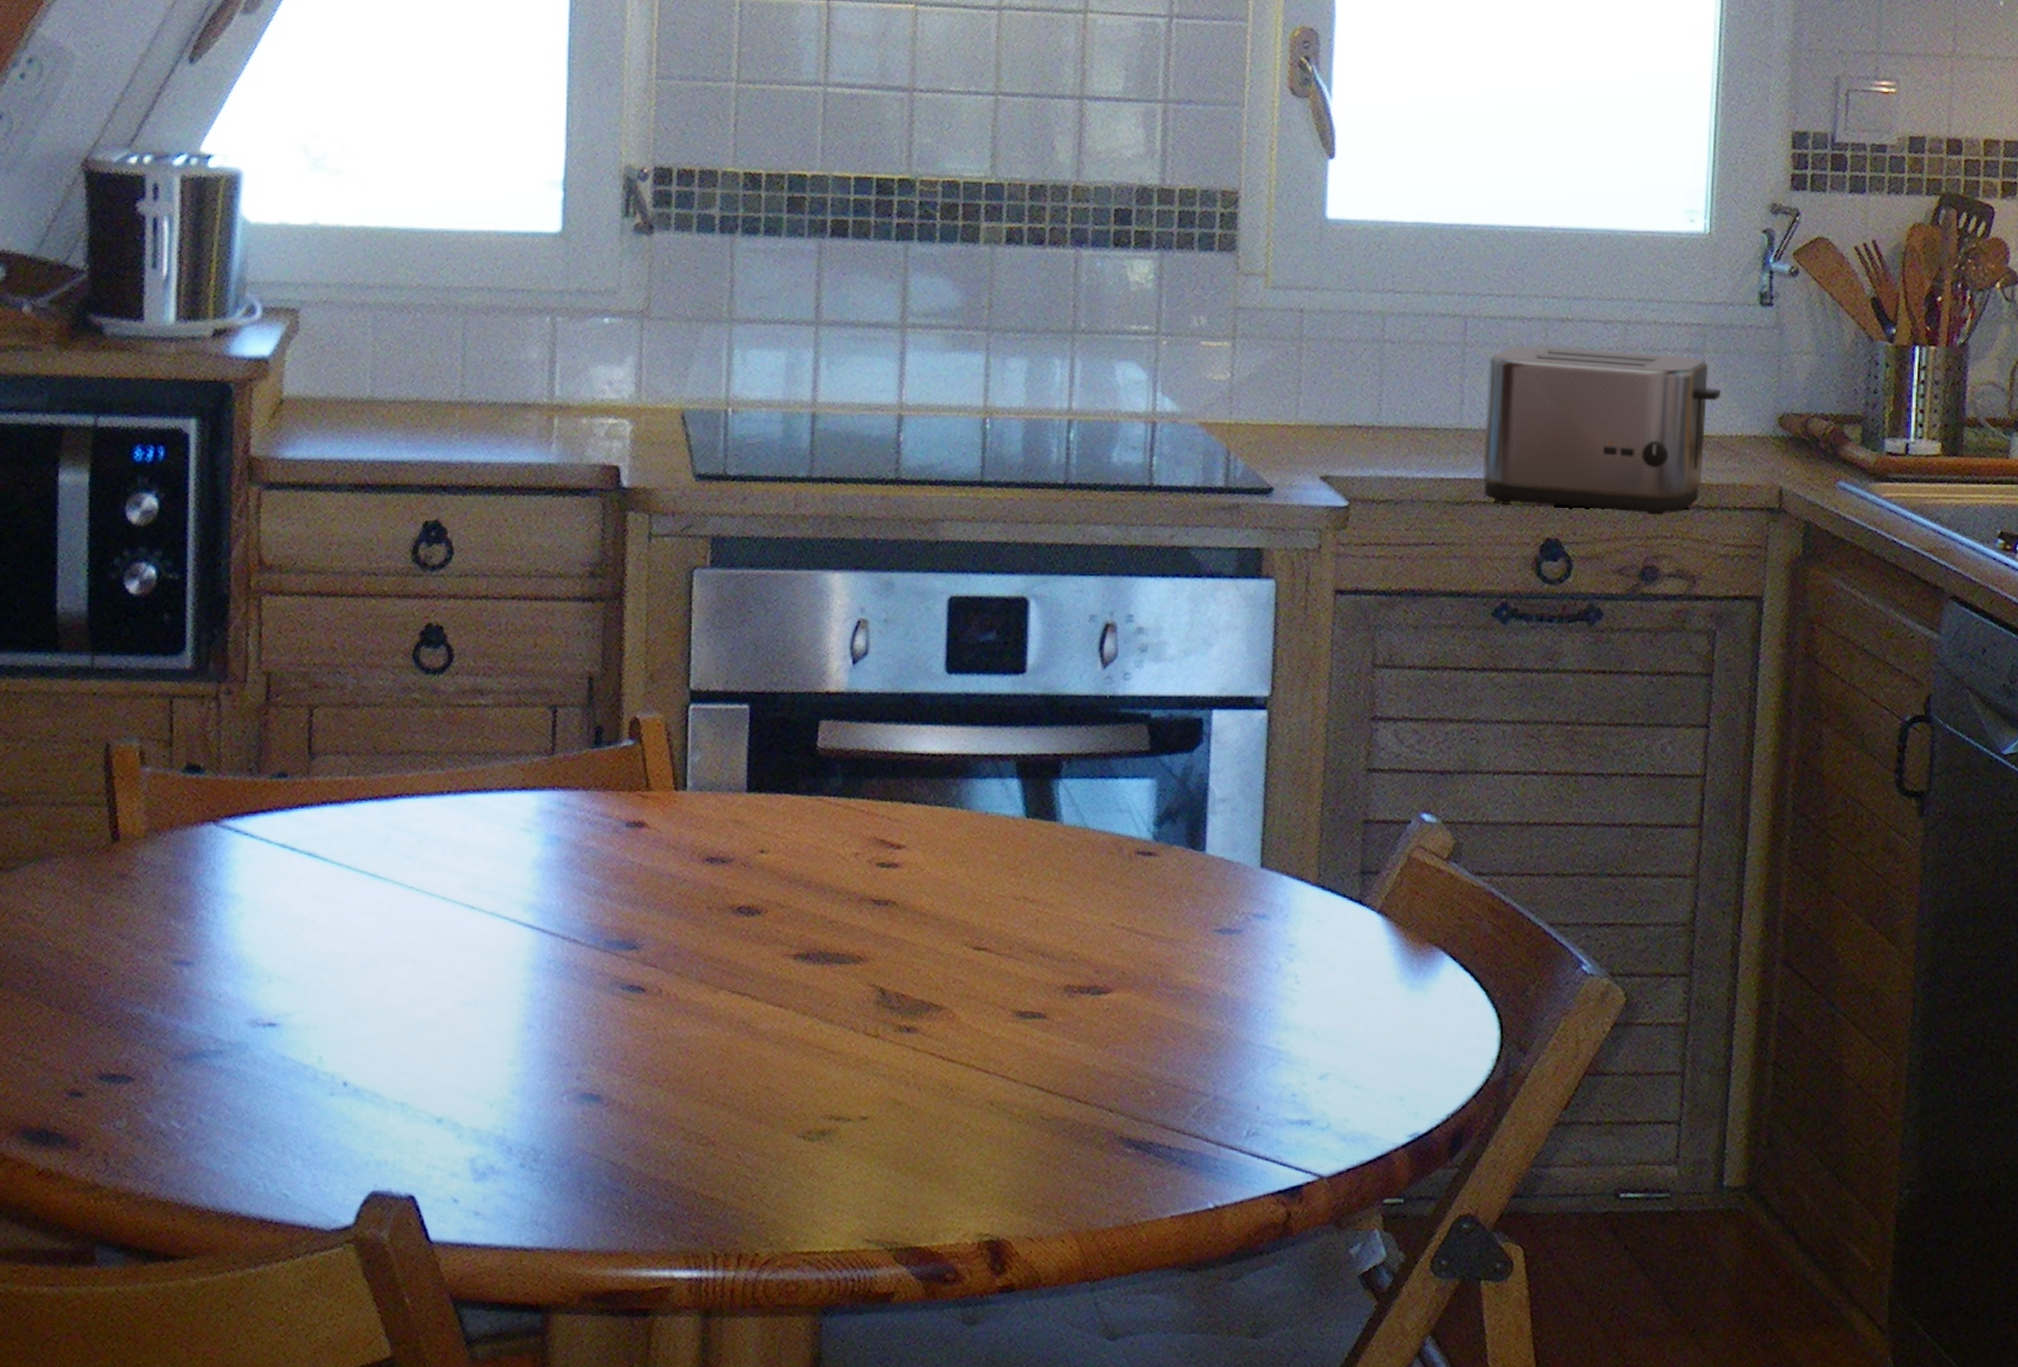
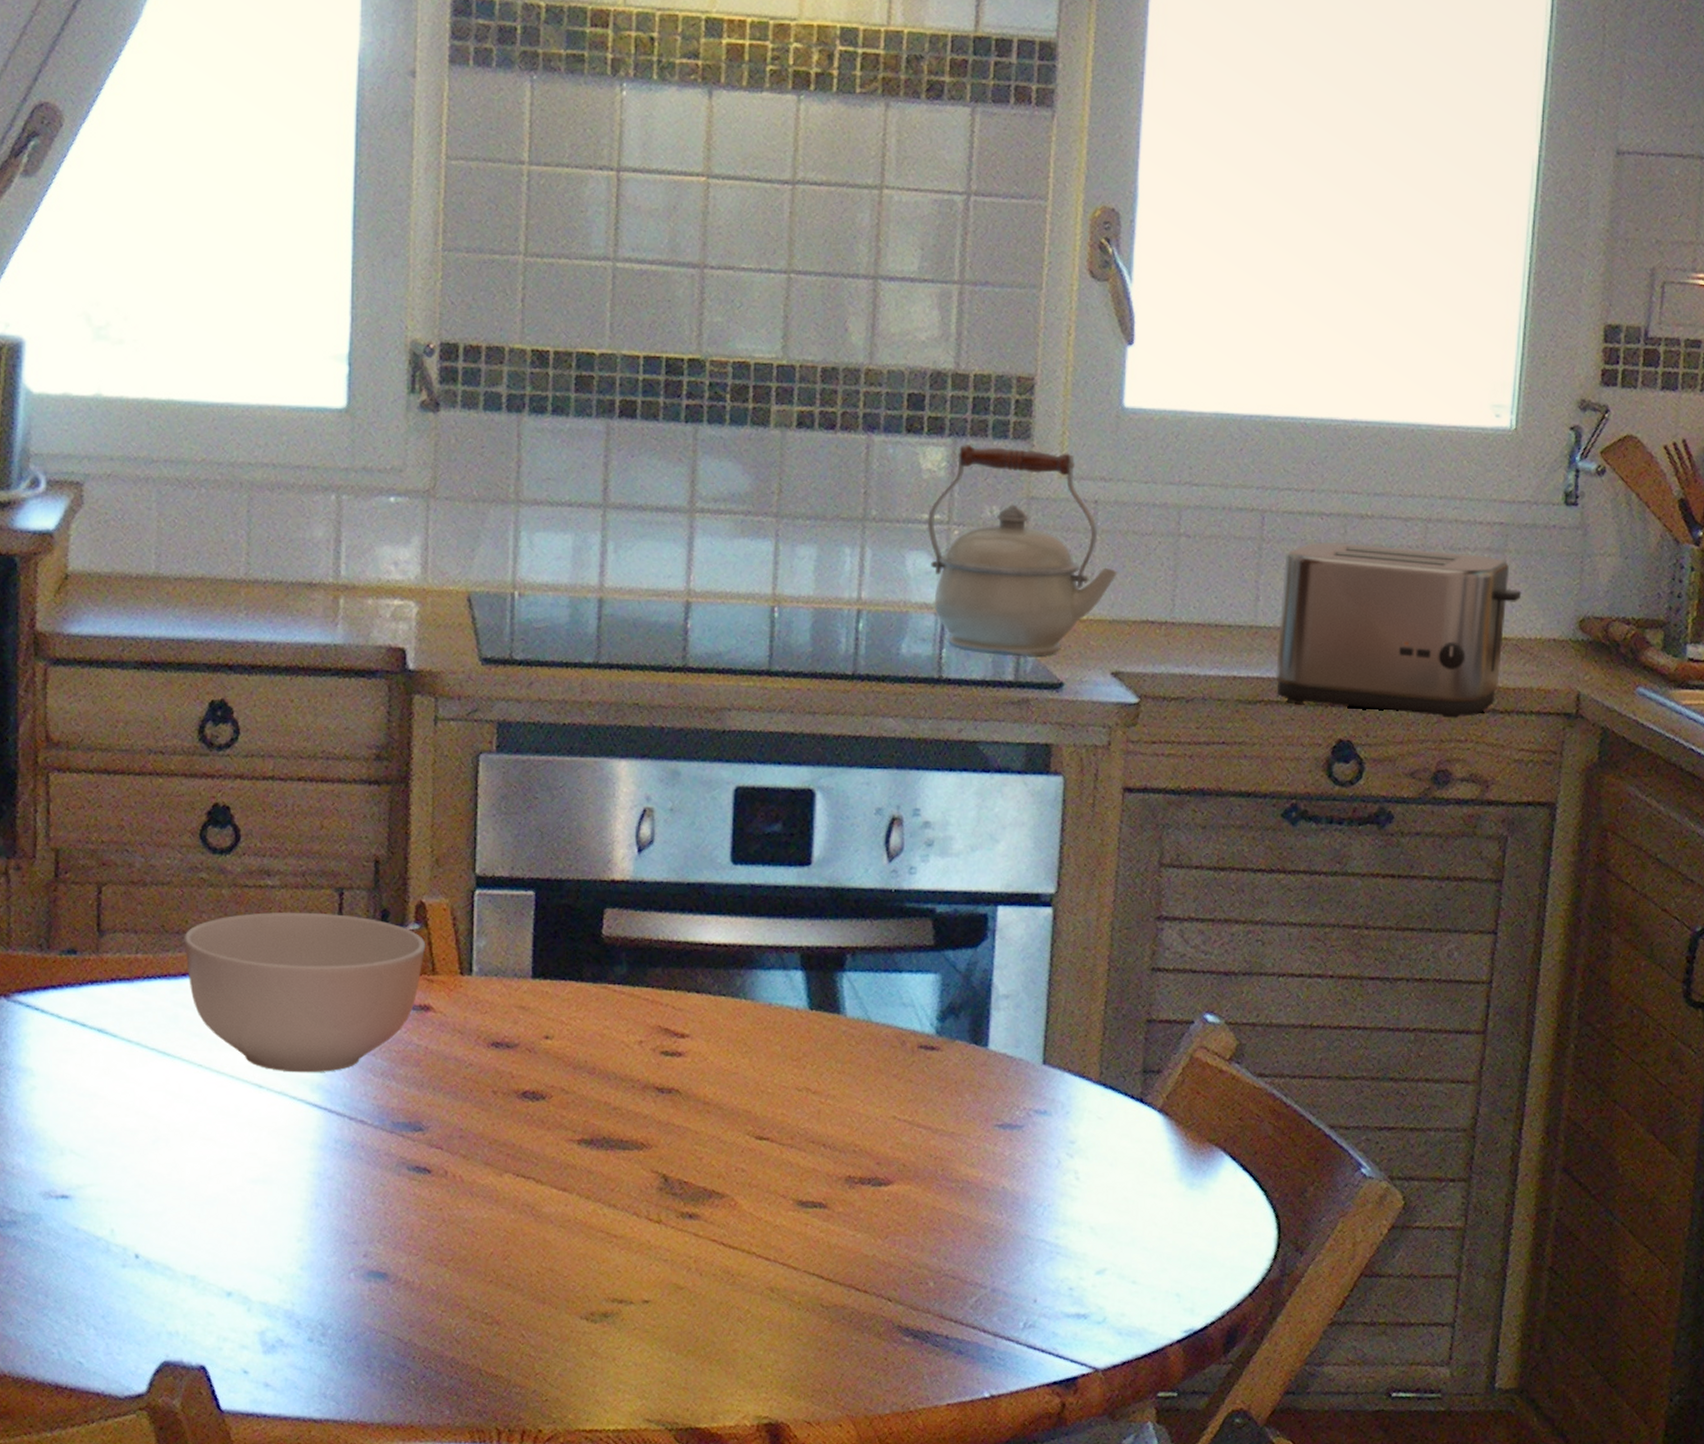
bowl: none [396,730,640,893] -> present [184,912,426,1073]
kettle: none [1137,257,1324,463] -> present [928,445,1117,657]

